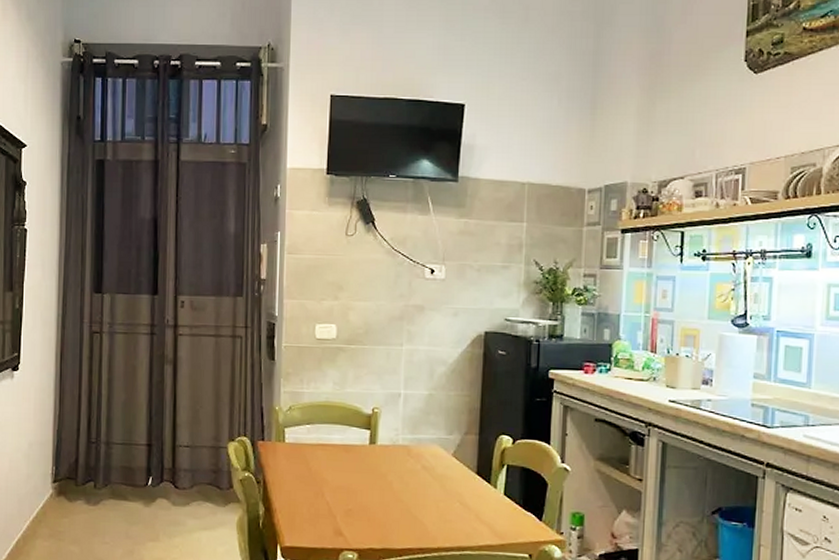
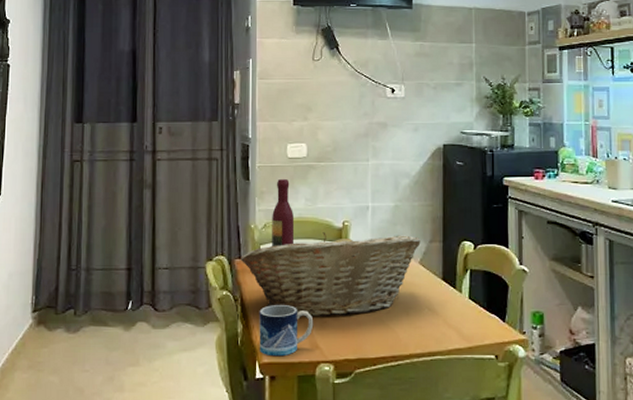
fruit basket: none [264,418,455,505] -> present [240,232,421,317]
mug: none [281,489,338,542] -> present [259,305,314,357]
wine bottle: none [297,360,322,431] -> present [272,178,295,246]

